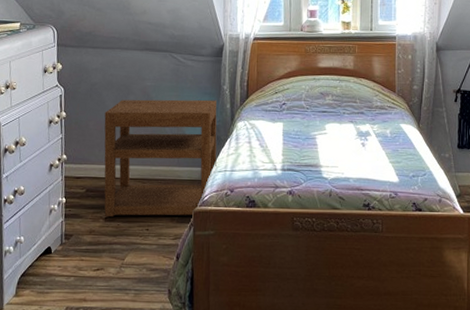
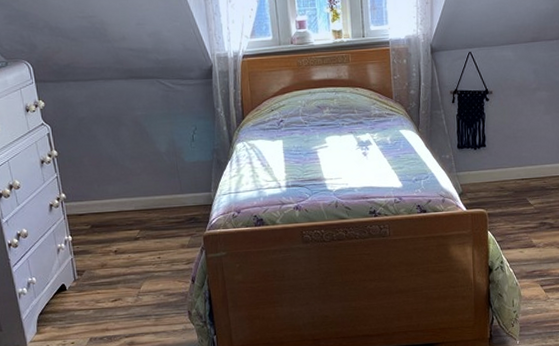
nightstand: present [104,99,217,217] -> none [98,123,220,249]

